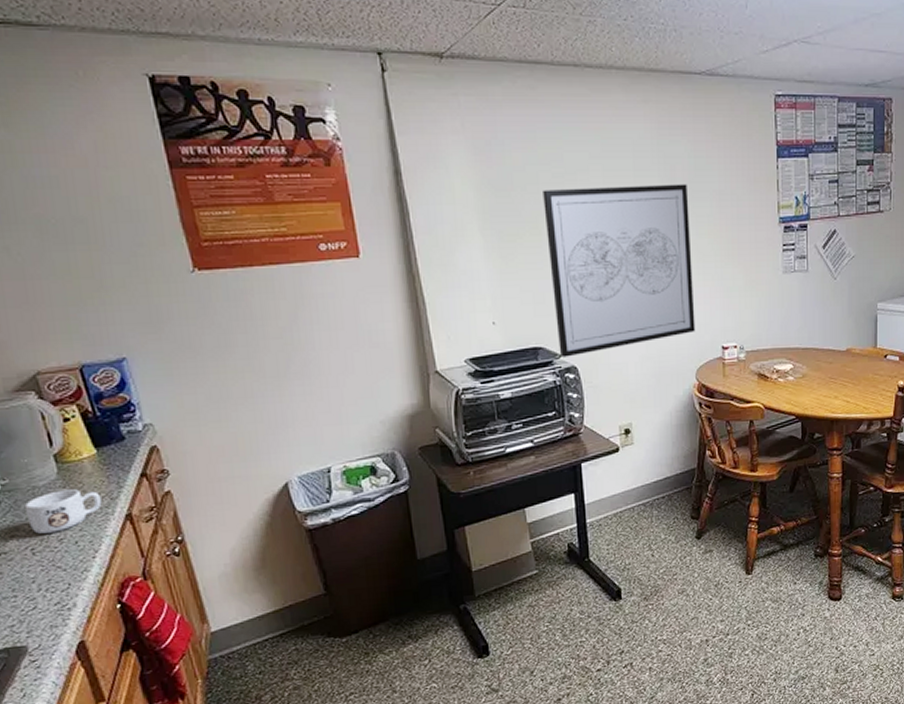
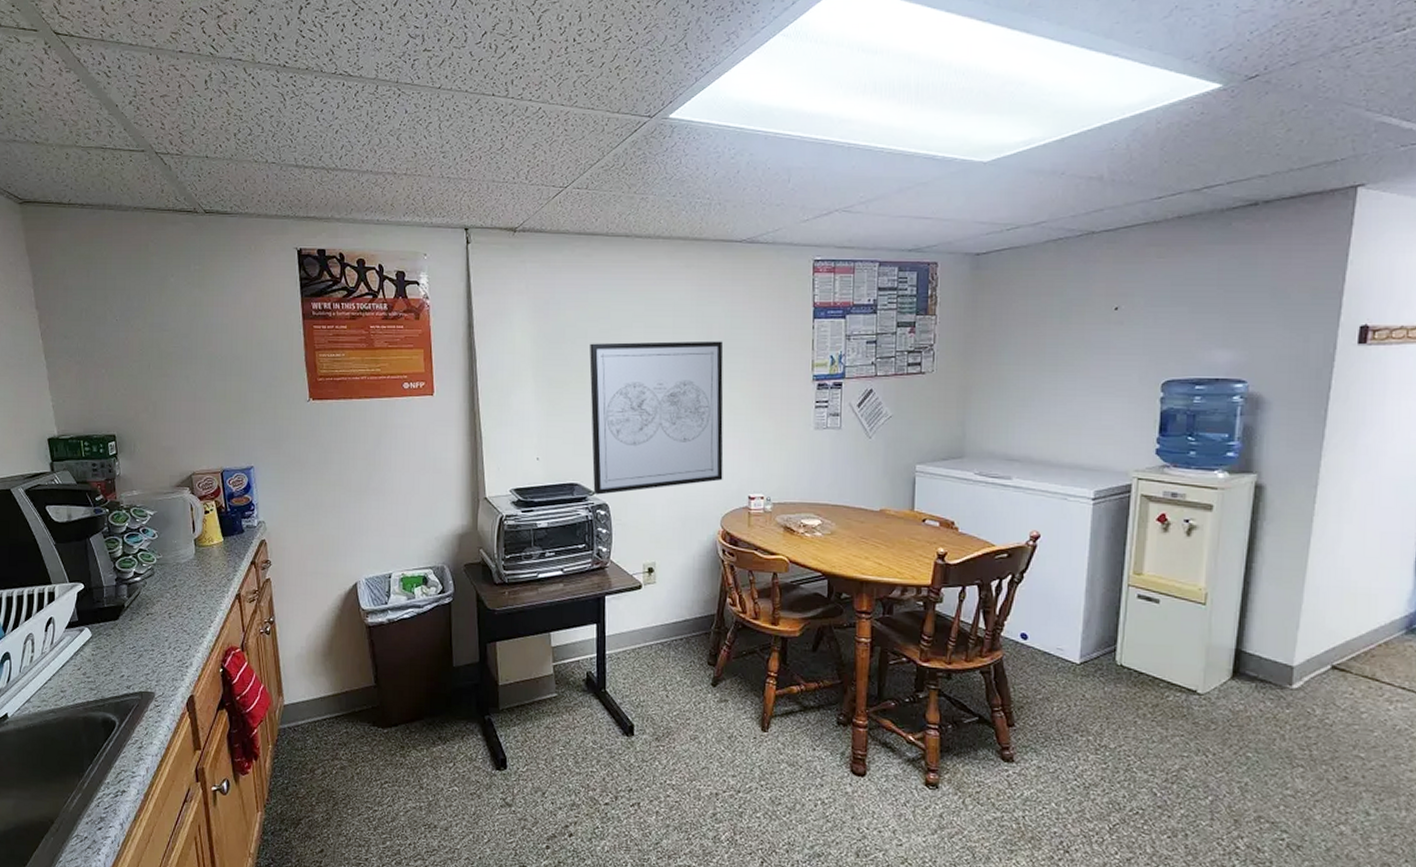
mug: present [24,489,102,534] -> none [169,568,221,602]

